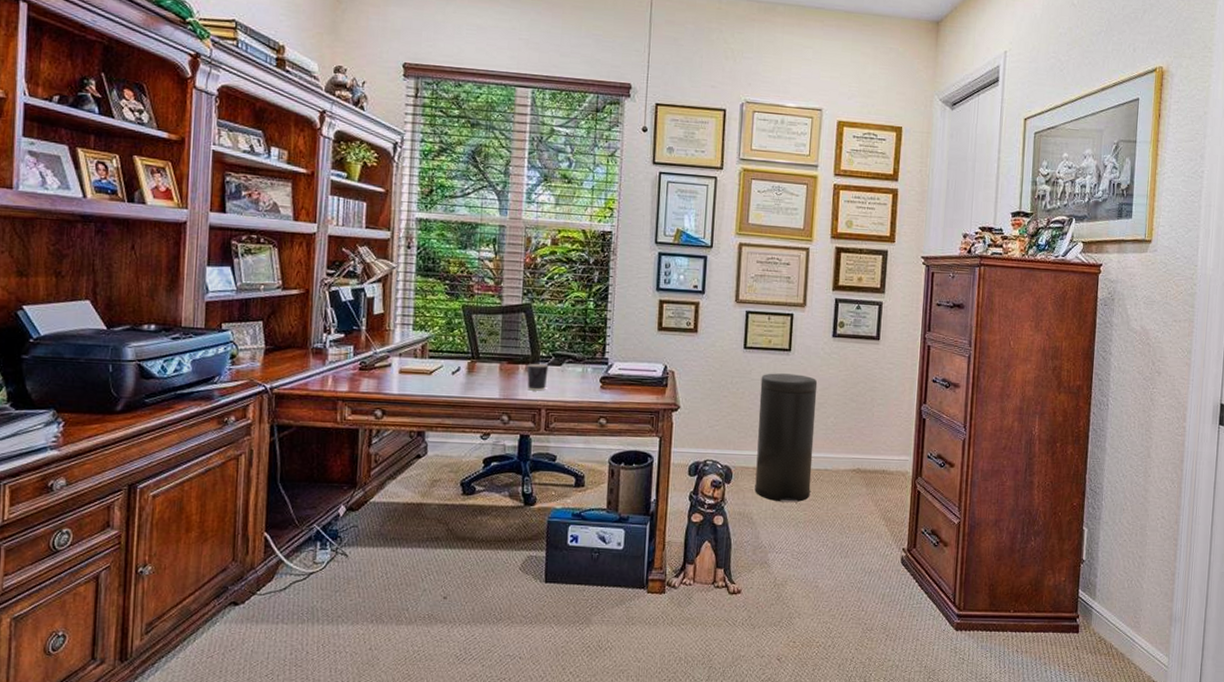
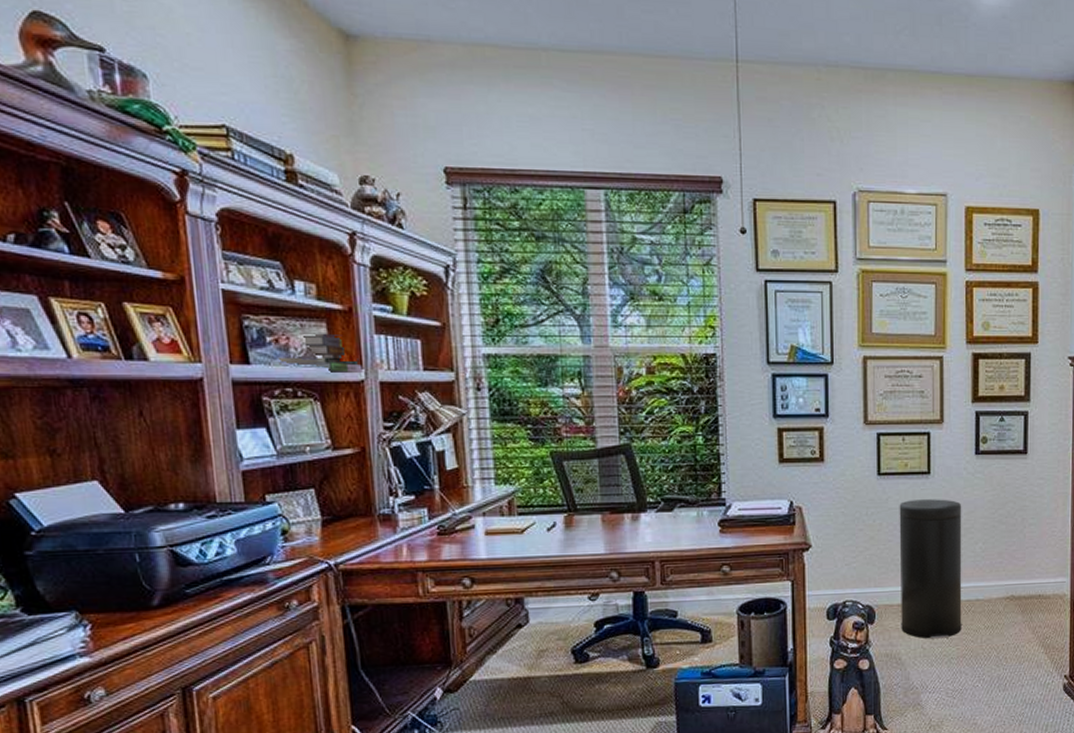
books: none [248,190,316,226] -> present [277,333,363,372]
mug: present [526,363,549,391] -> none [633,510,659,542]

